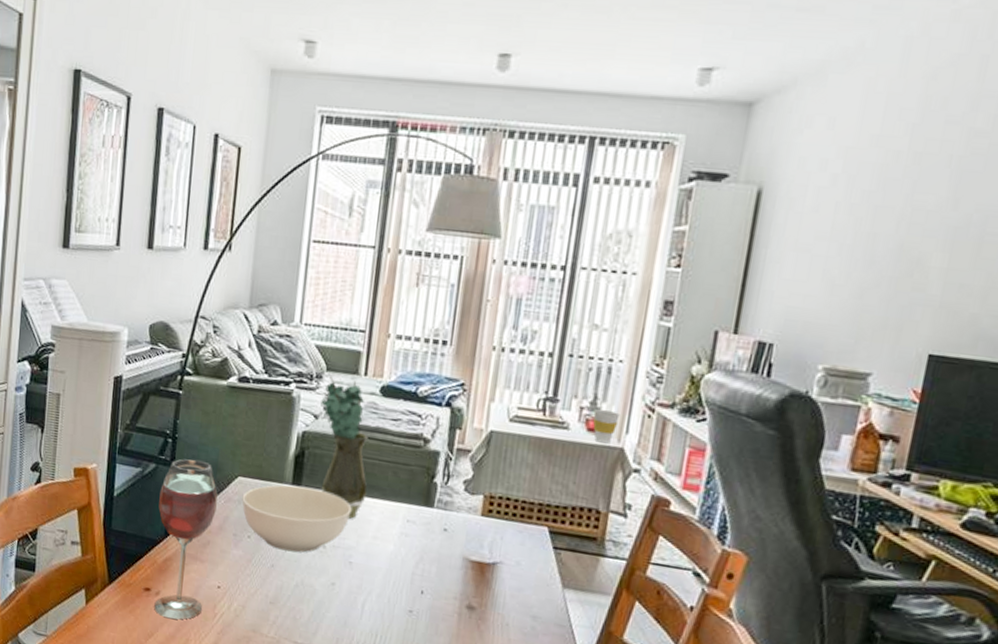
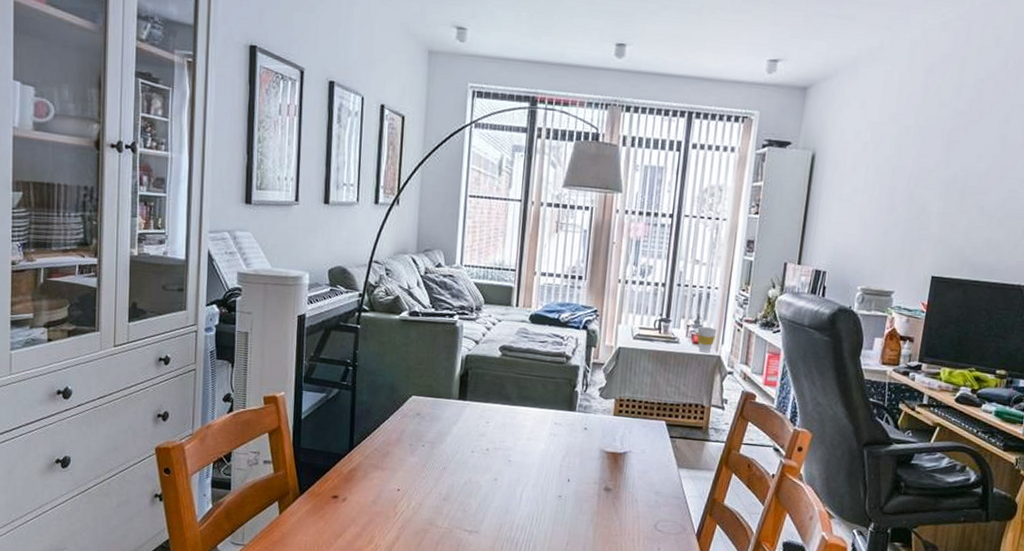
wineglass: present [154,459,218,620] -> none [342,383,395,521]
bowl: present [242,484,352,553] -> none [416,400,509,456]
vase: present [320,376,368,519] -> none [480,308,522,425]

